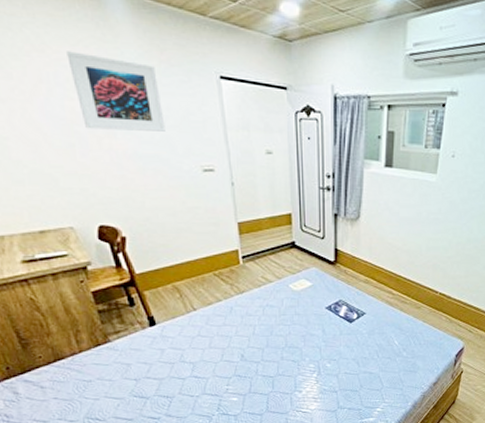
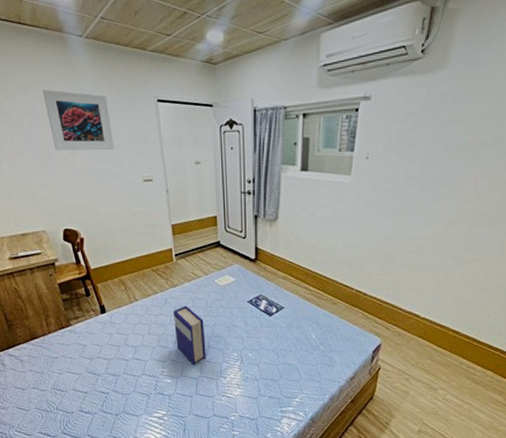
hardback book: none [239,314,279,381] -> present [173,305,206,366]

